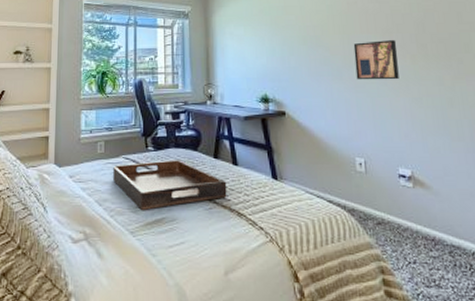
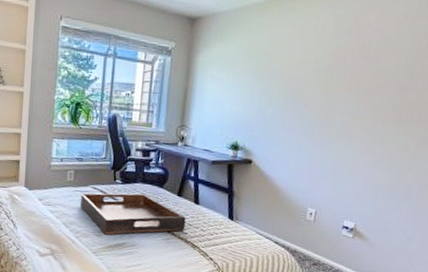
wall art: present [353,40,399,80] -> none [327,100,375,141]

